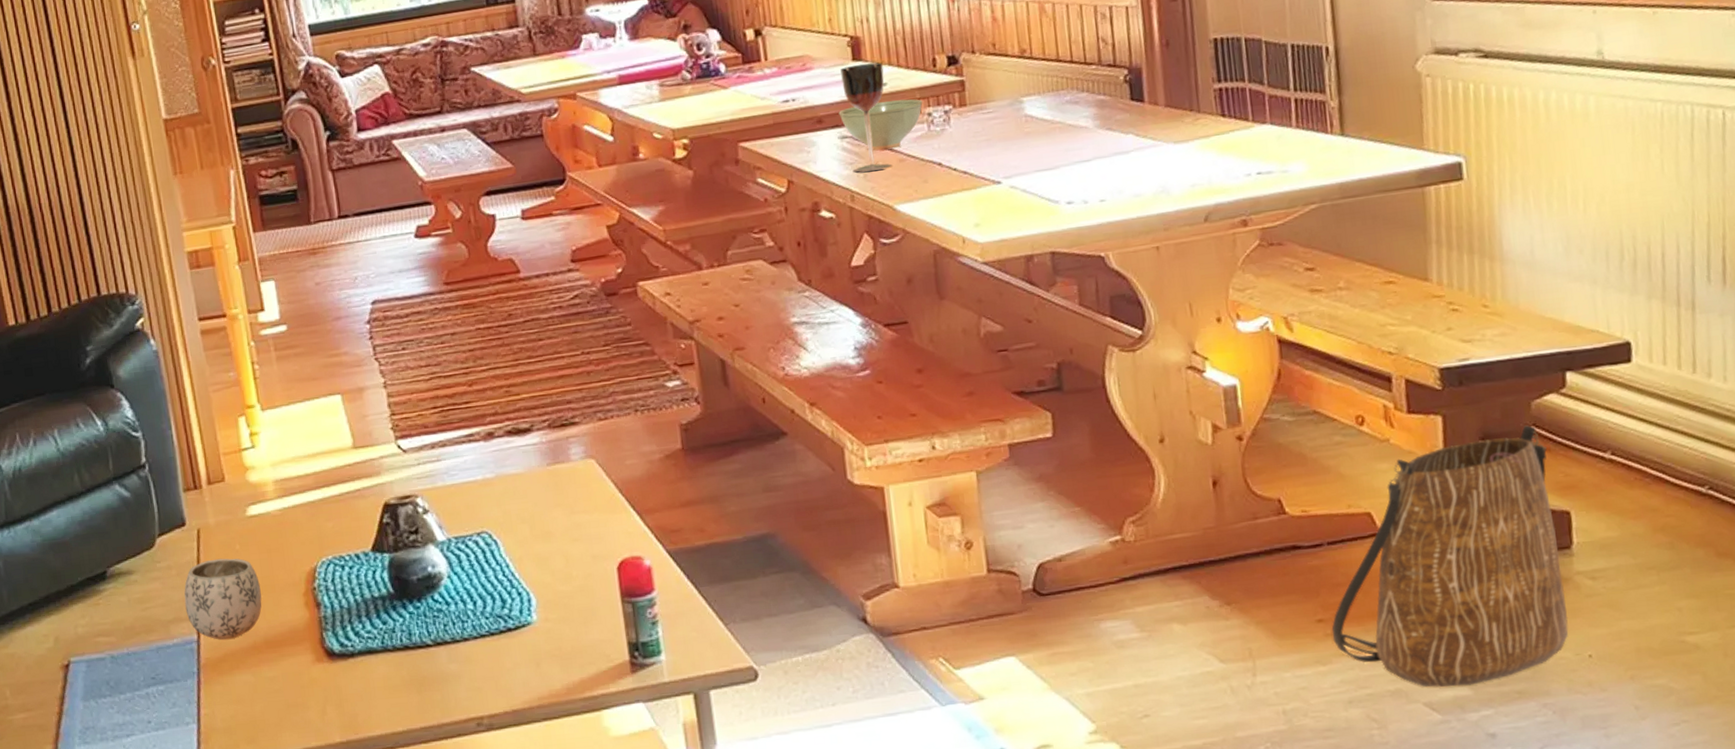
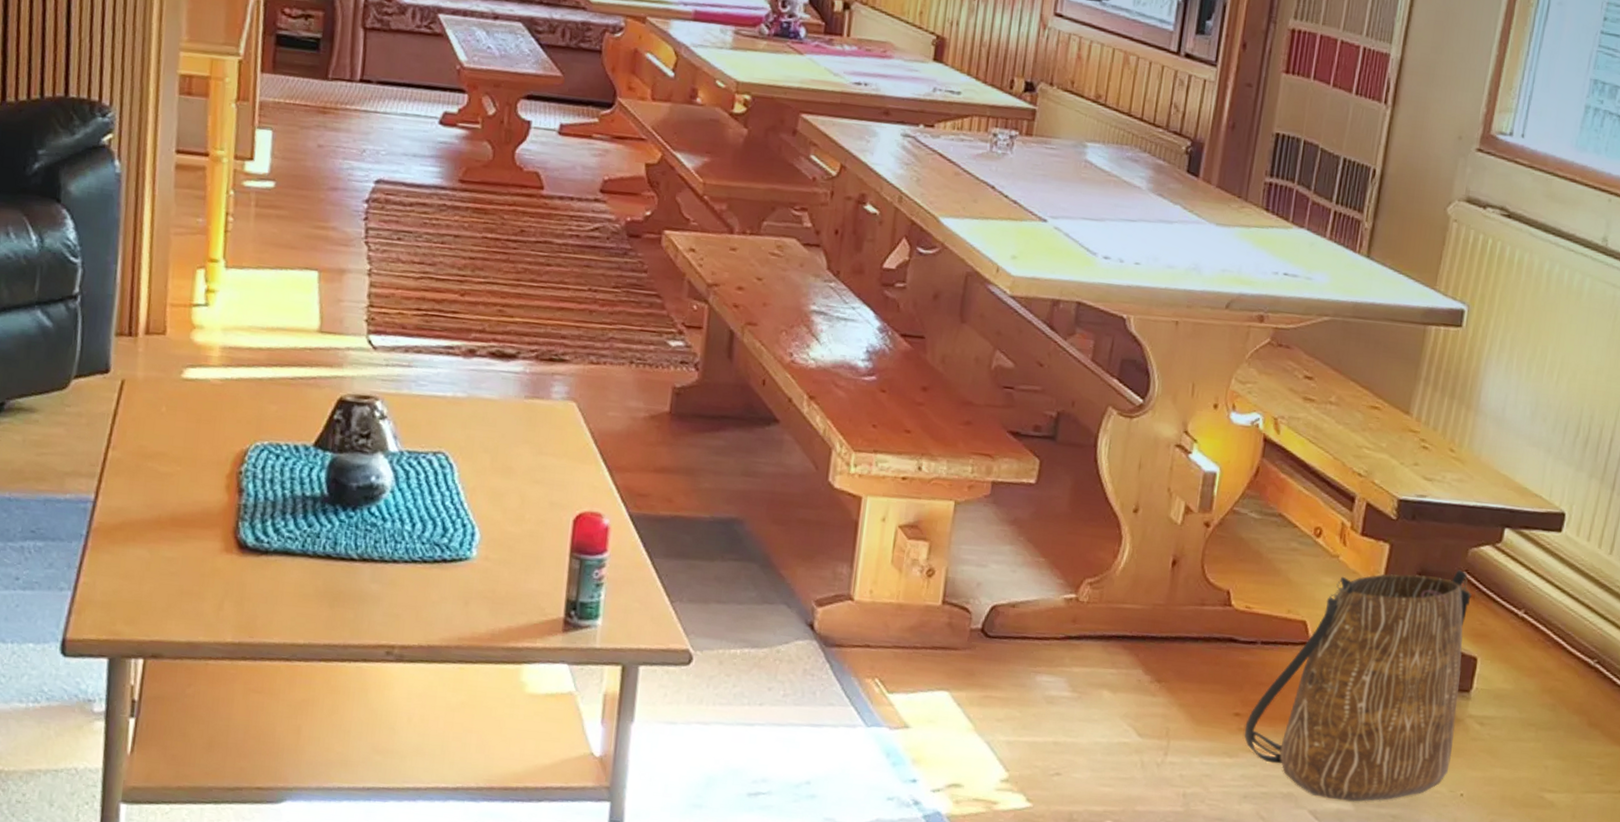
mug: present [184,558,262,640] -> none [87,416,180,508]
bowl: present [838,99,923,151] -> none [907,107,992,160]
wineglass: present [840,62,892,173] -> none [907,65,962,179]

